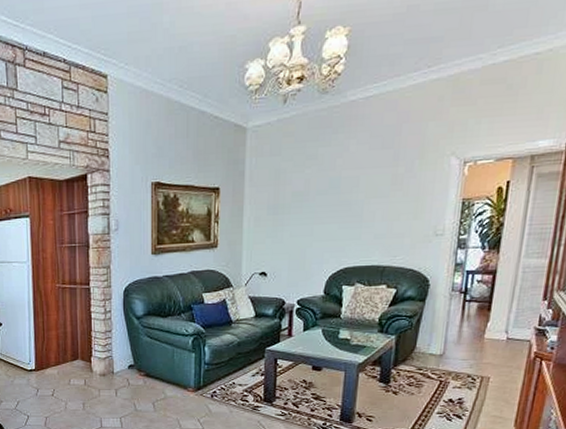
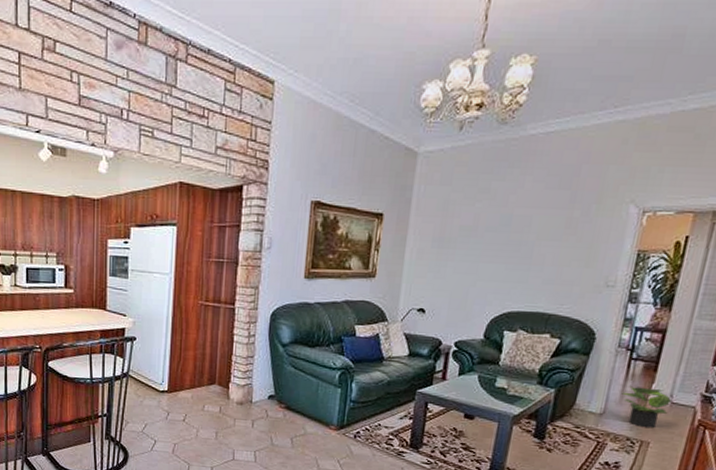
potted plant: none [459,325,508,364] -> present [621,385,672,429]

